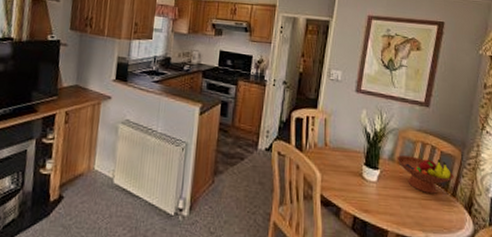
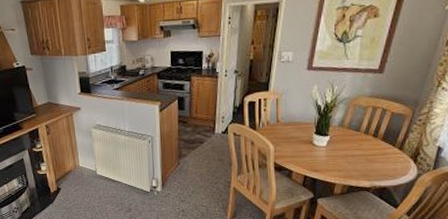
fruit bowl: present [397,155,455,194] -> none [346,120,403,150]

